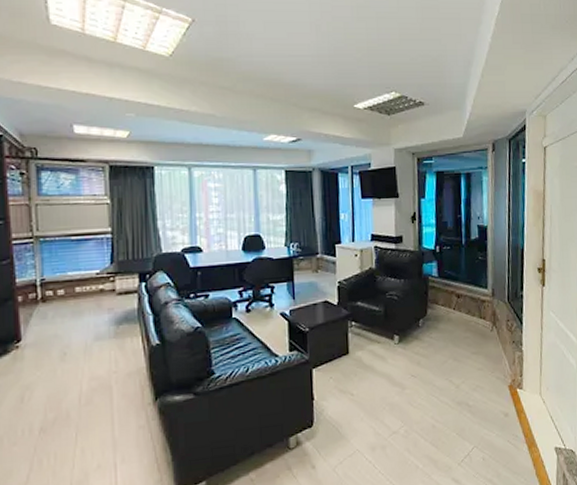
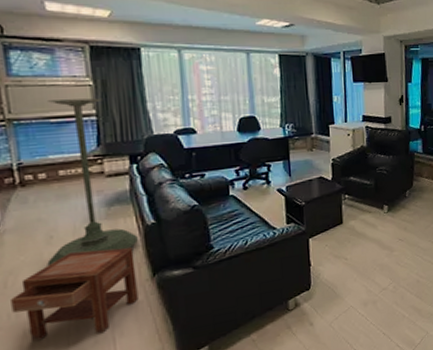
nightstand: none [26,368,140,461] -> present [11,247,138,342]
plant stand: none [59,216,143,383] -> present [47,98,138,266]

